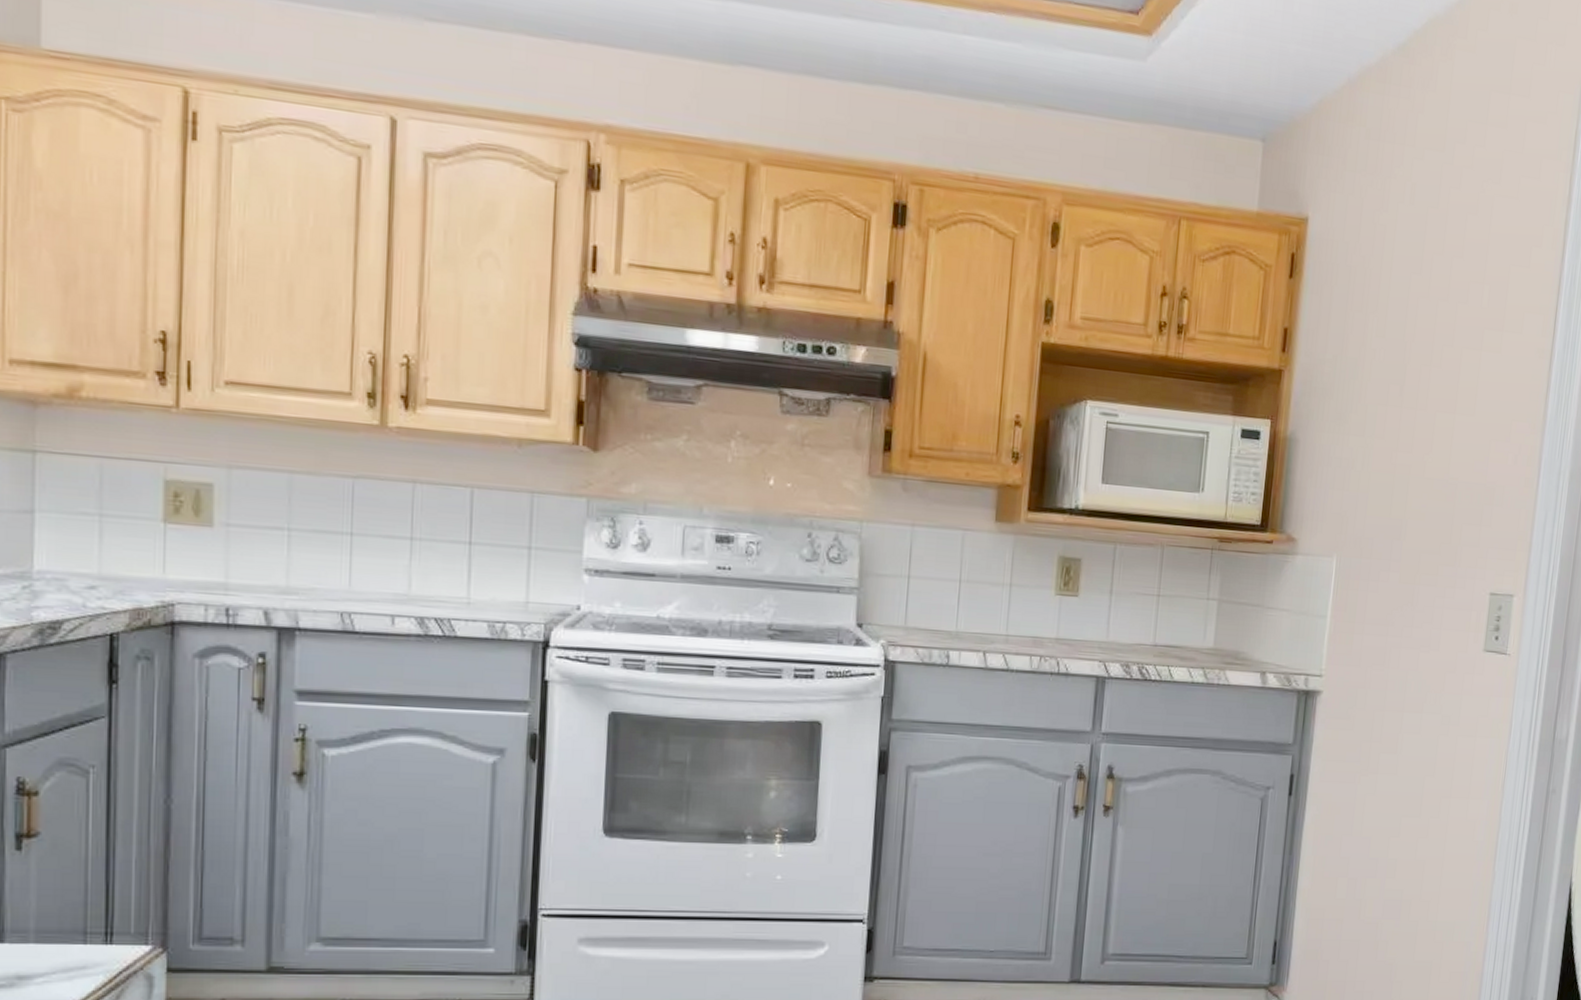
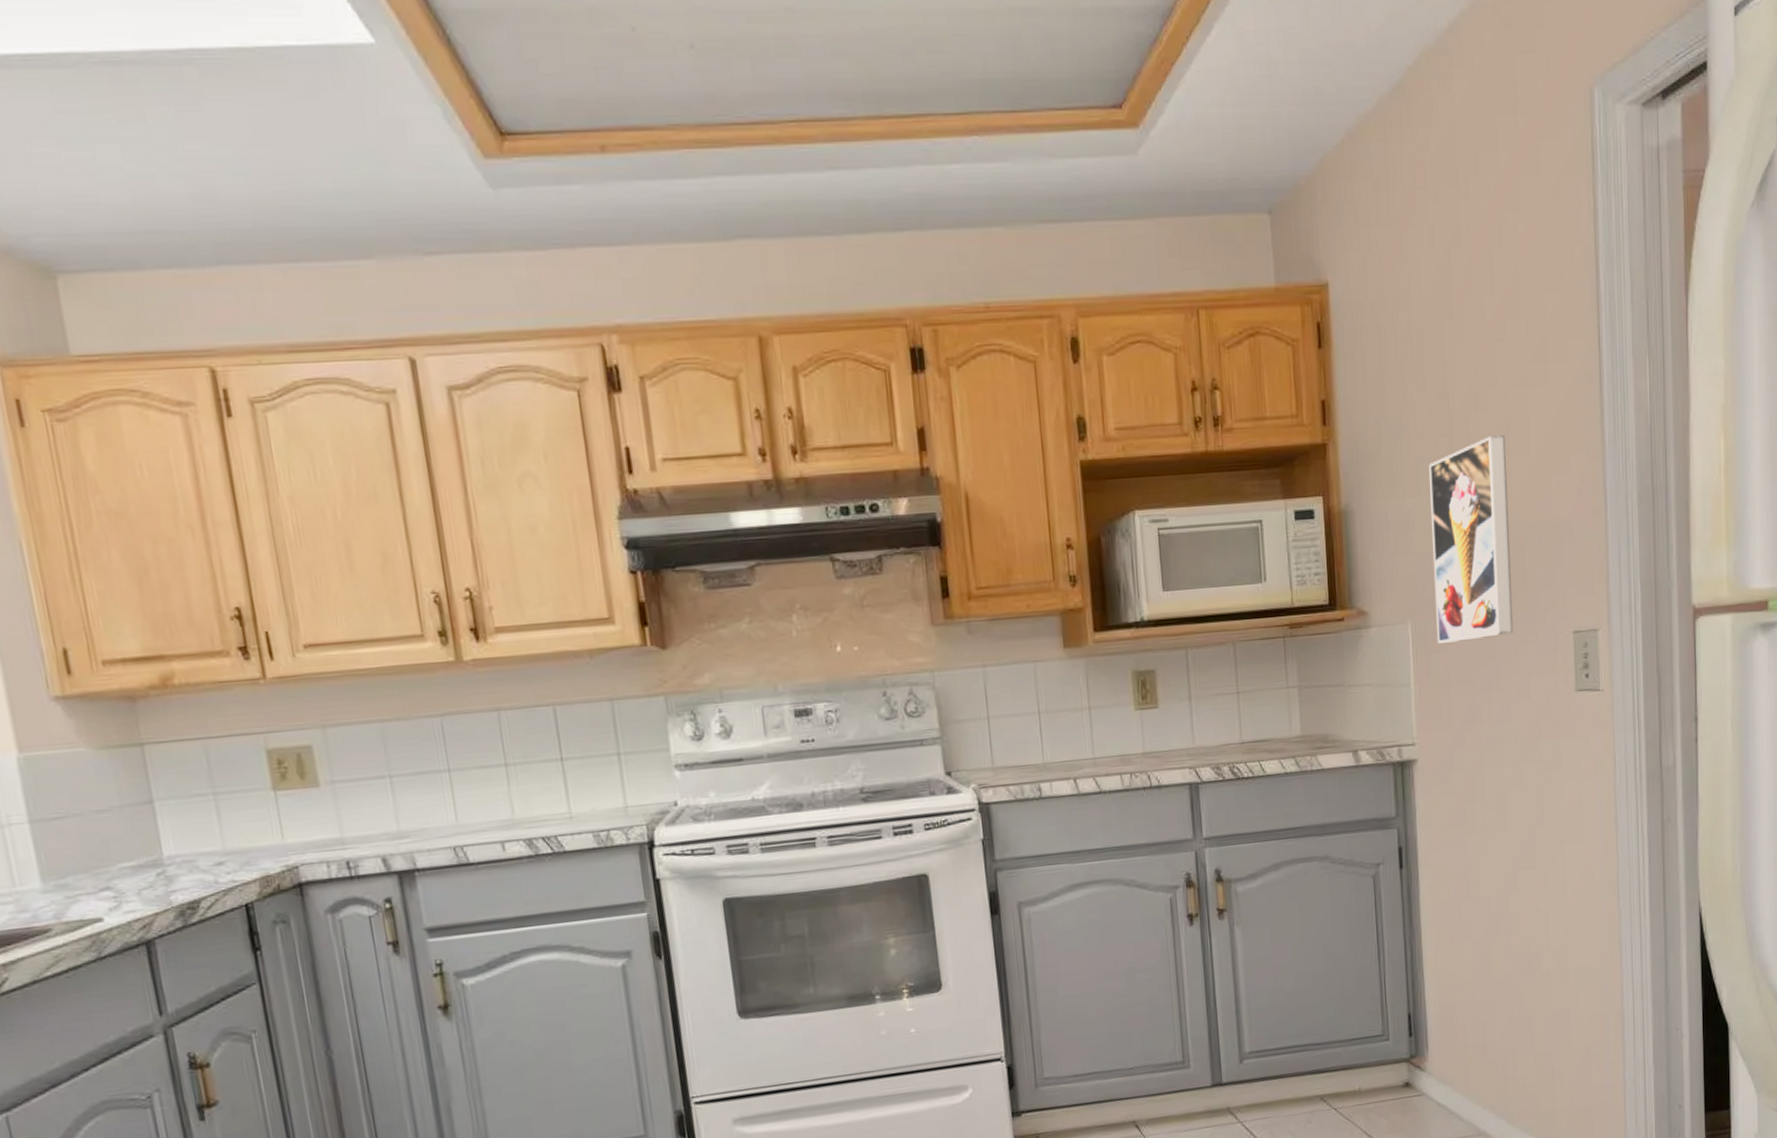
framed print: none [1359,392,1454,585] -> present [1428,435,1514,644]

